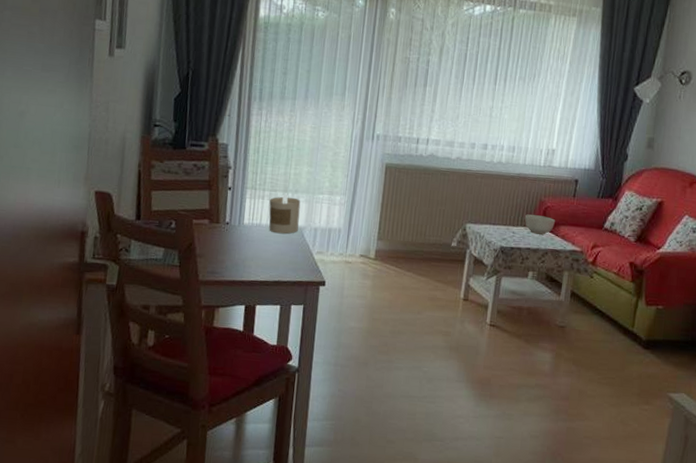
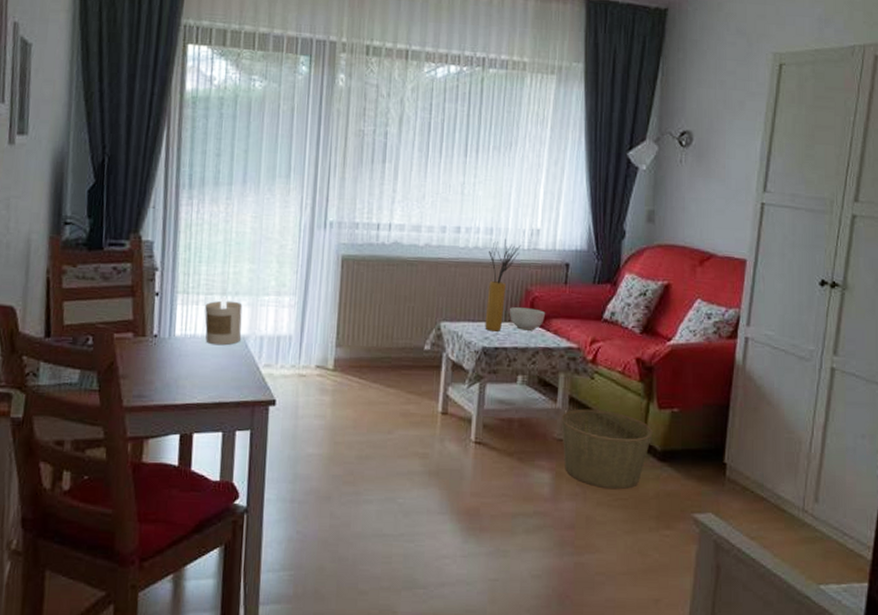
vase: none [503,156,538,234] -> present [485,238,521,332]
basket: none [563,302,640,370] -> present [561,409,653,490]

